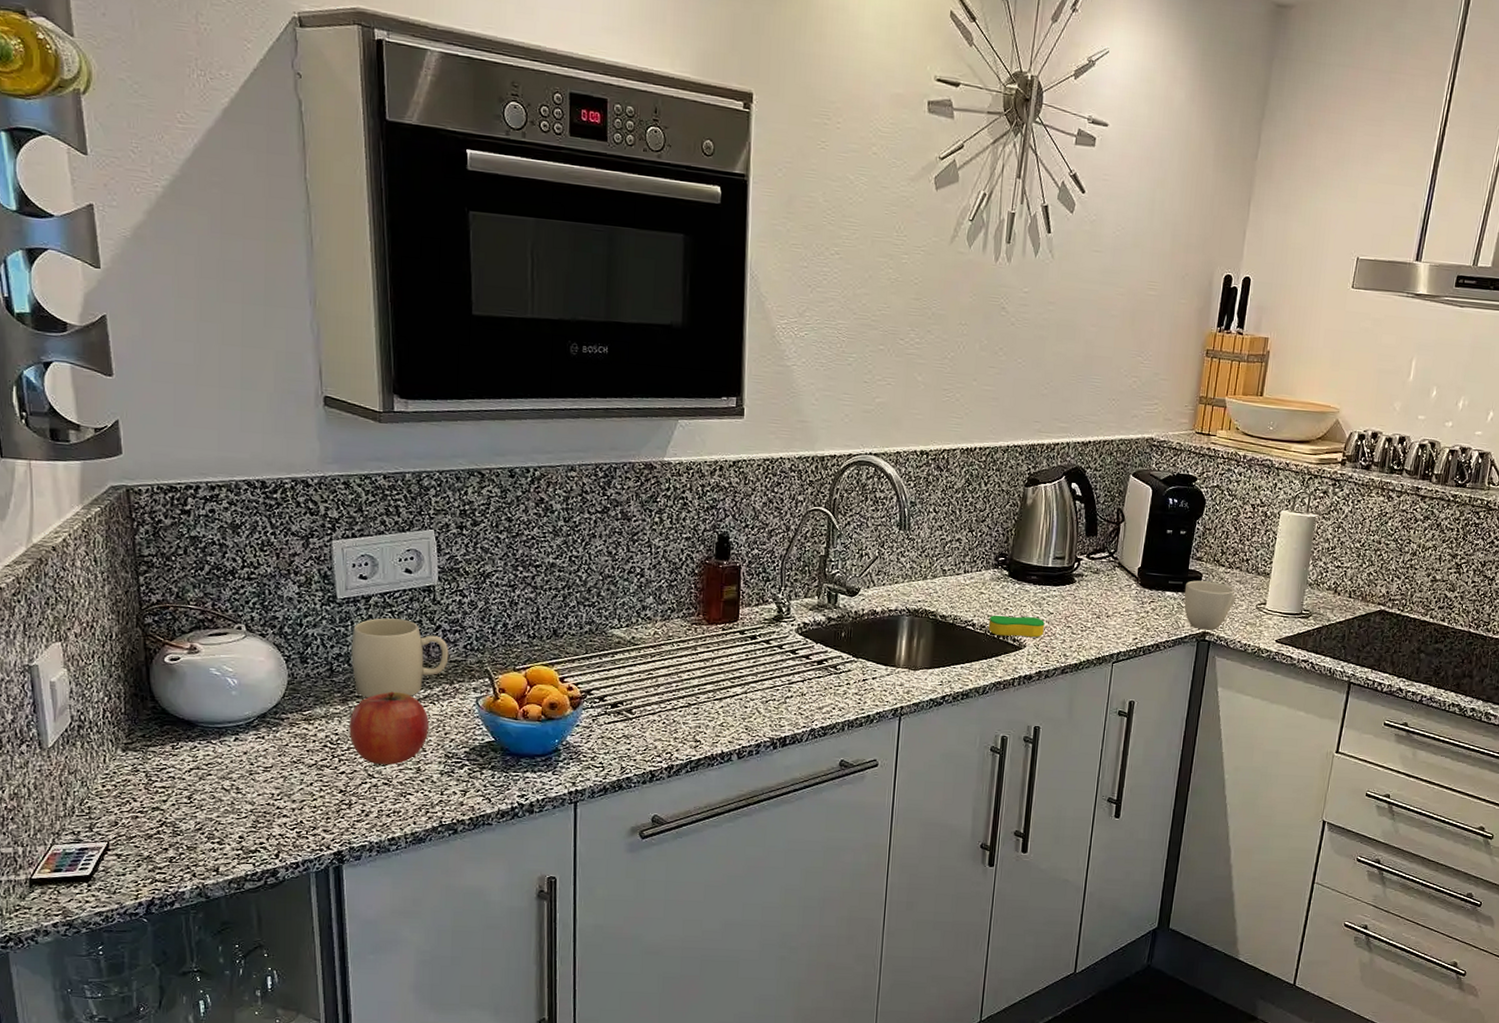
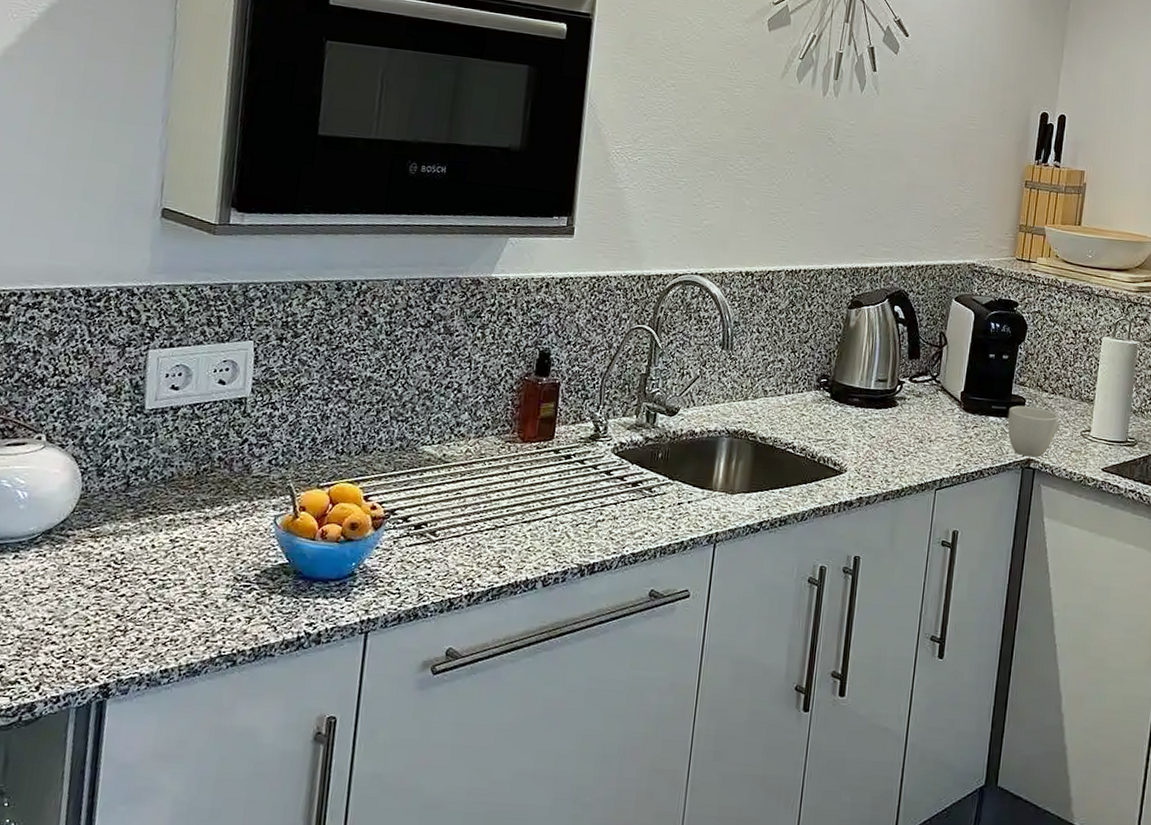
fruit: present [349,691,430,766] -> none [135,507,222,588]
mug: present [351,618,449,699] -> none [149,430,253,515]
sponge: present [988,615,1045,638] -> none [808,437,866,462]

